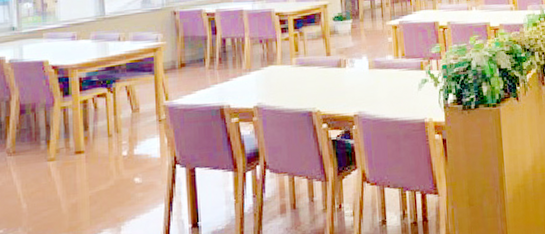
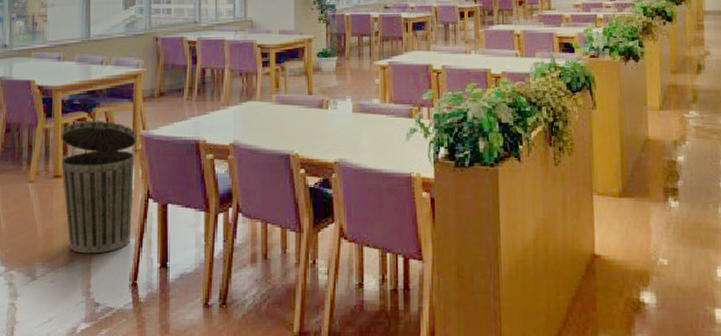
trash can: none [80,94,160,224] -> present [61,120,136,254]

